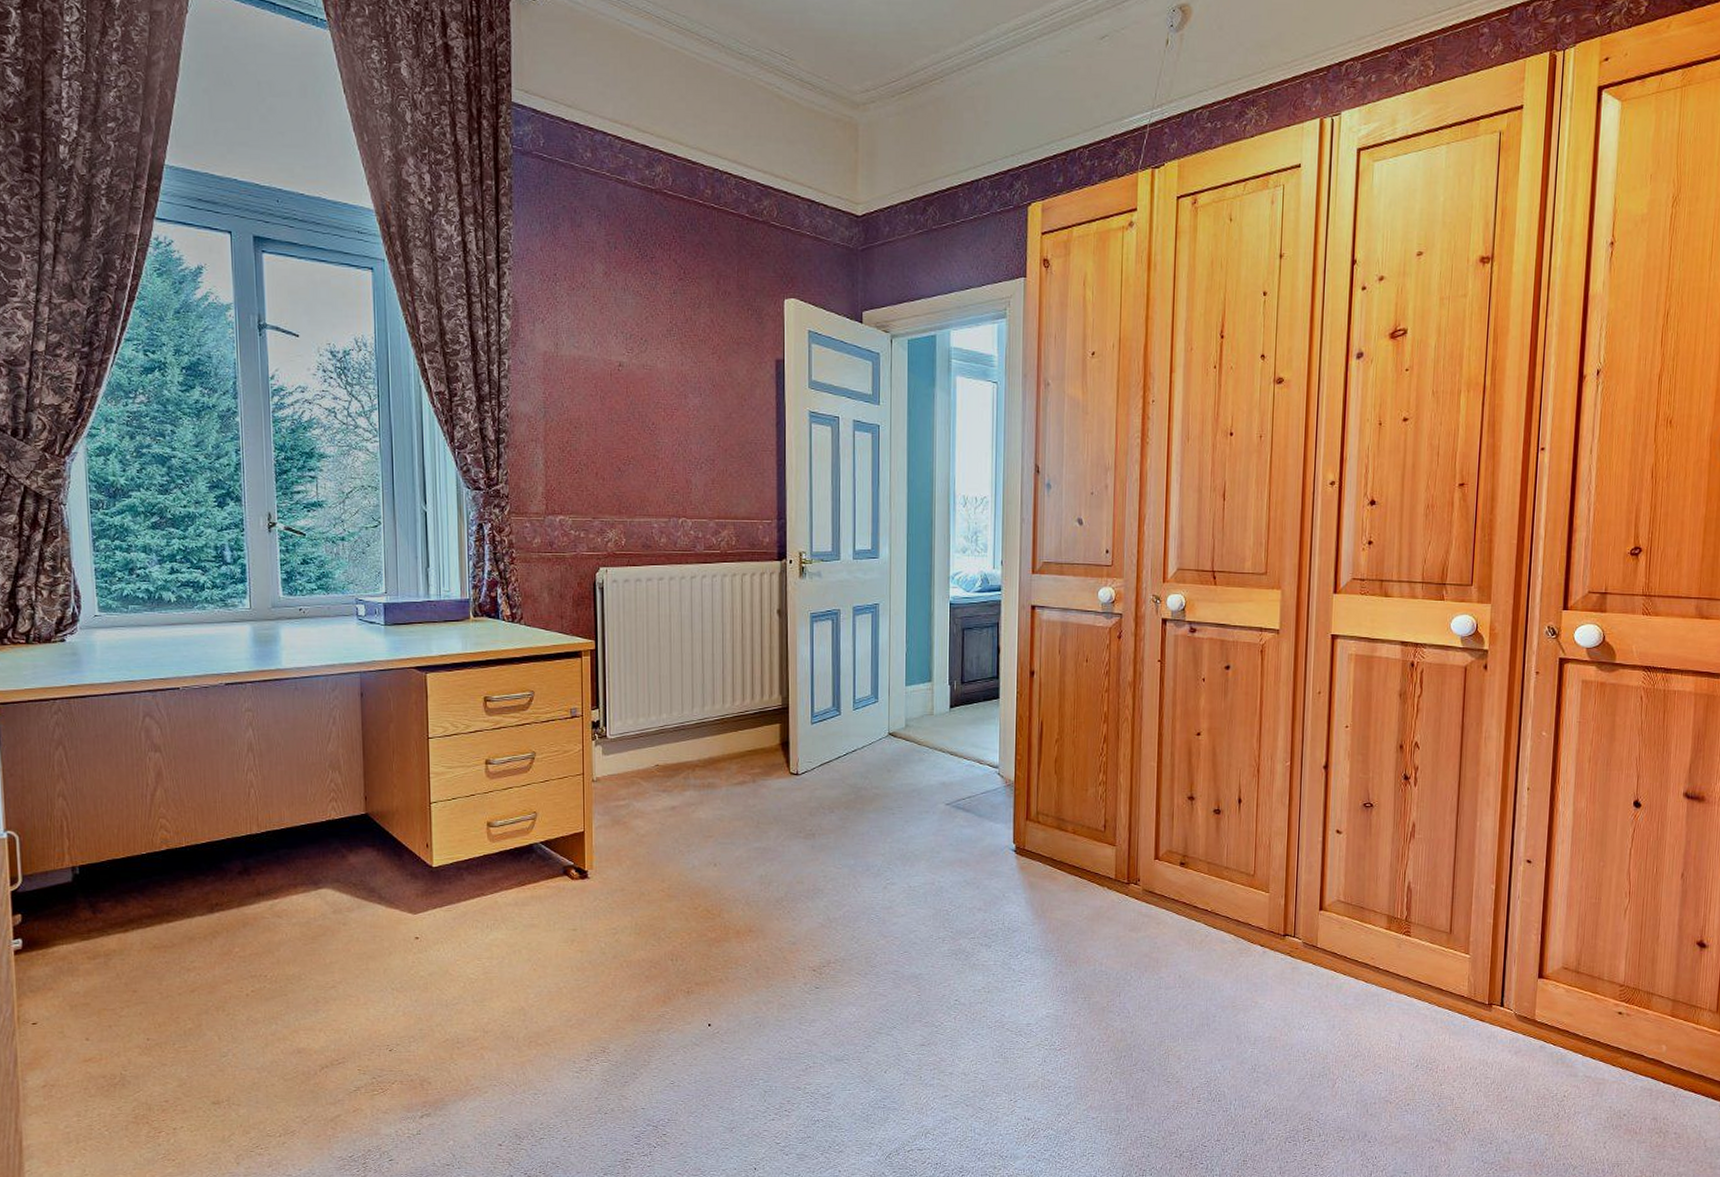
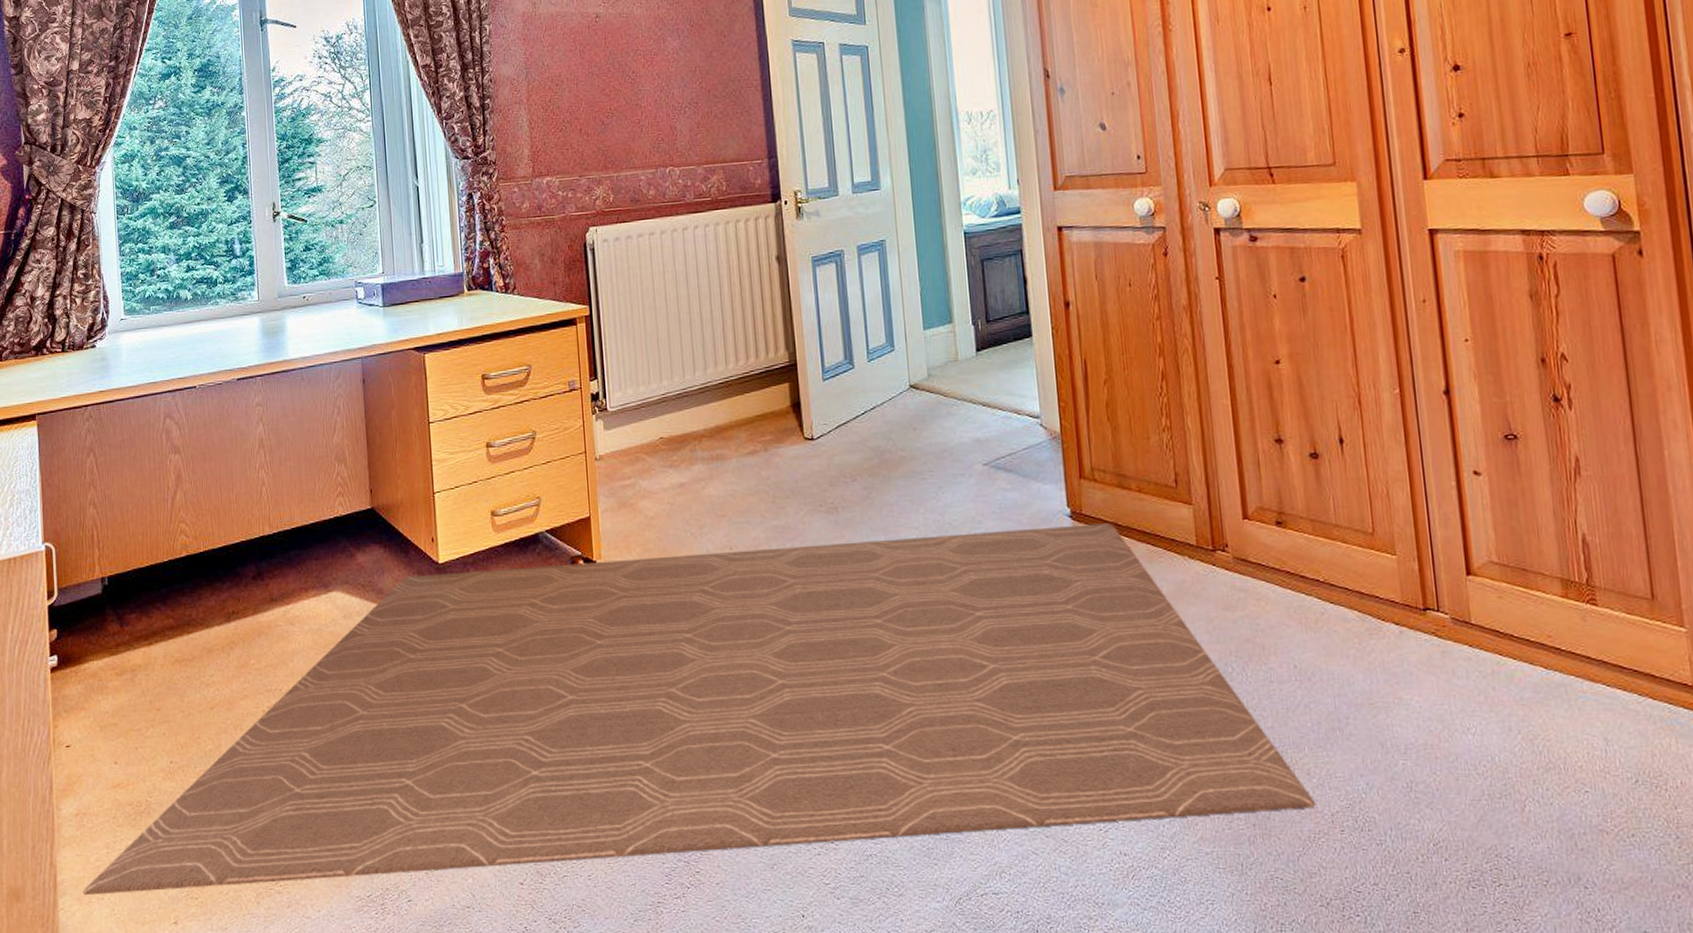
rug: none [51,858,1182,1159] -> present [83,523,1316,896]

